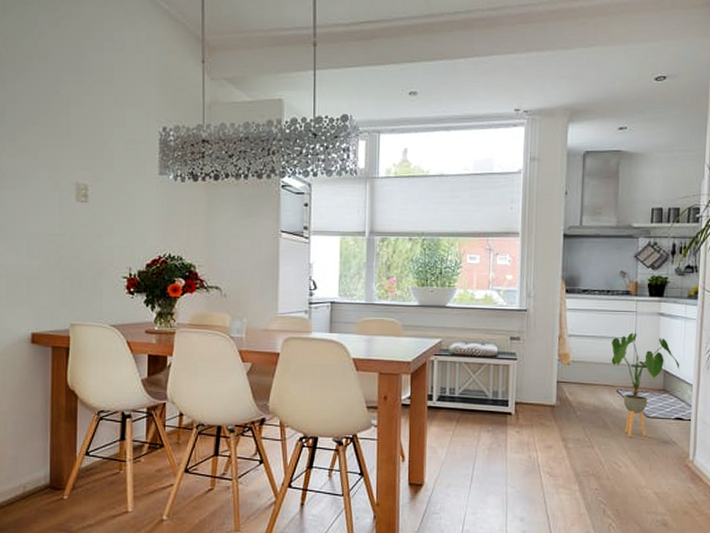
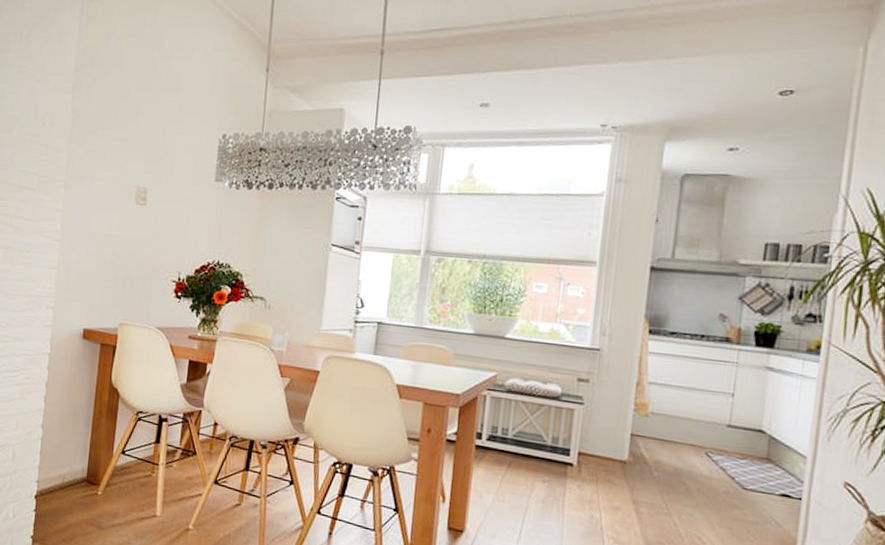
house plant: present [611,332,680,437] -> none [701,387,791,511]

